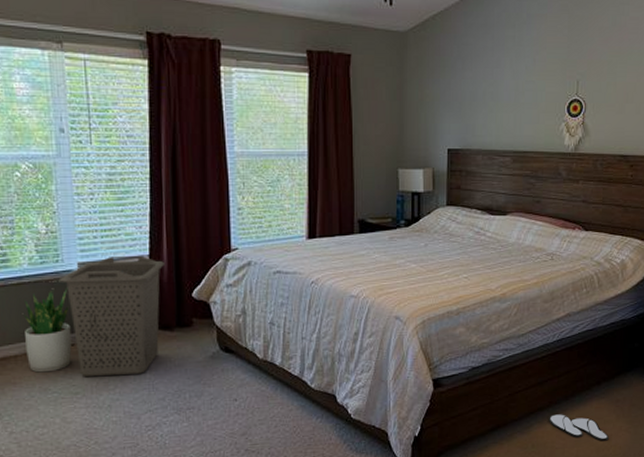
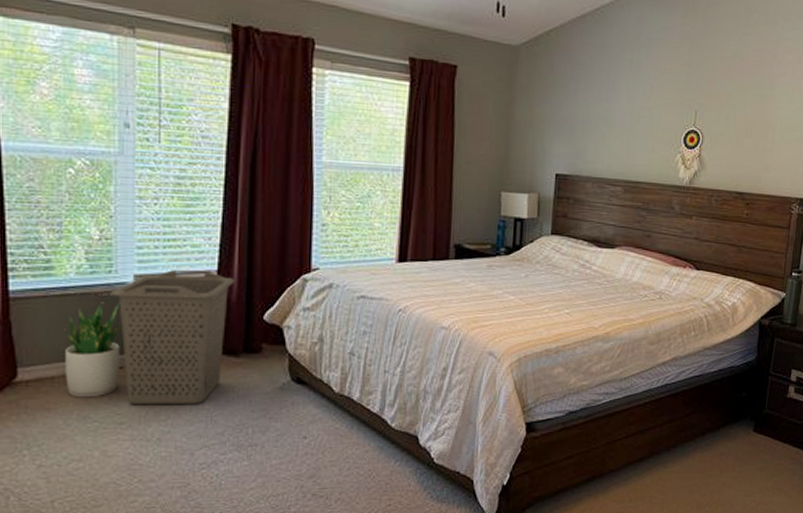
slippers: present [549,414,609,441] -> none [649,466,711,497]

